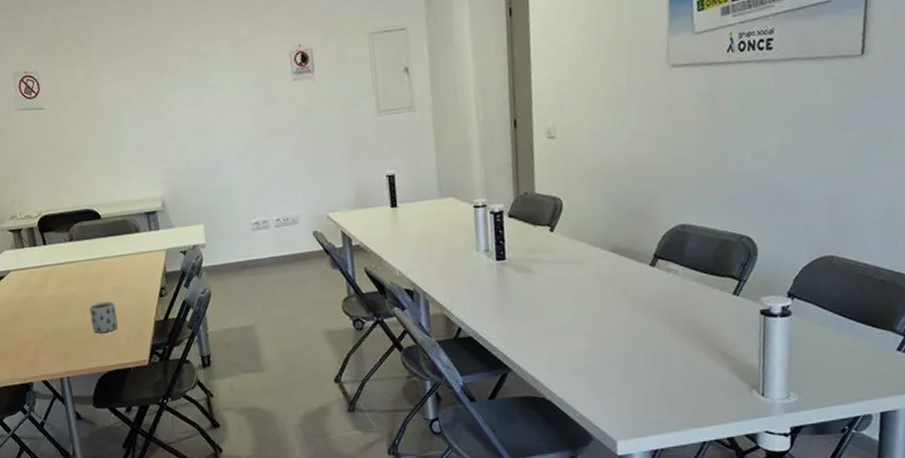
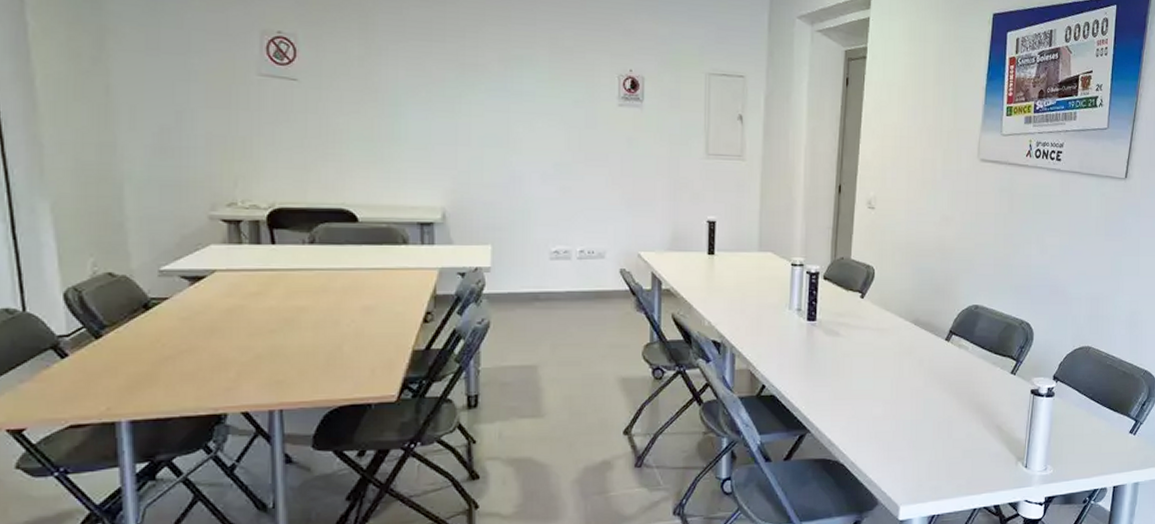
mug: present [89,301,119,333] -> none [324,322,363,359]

